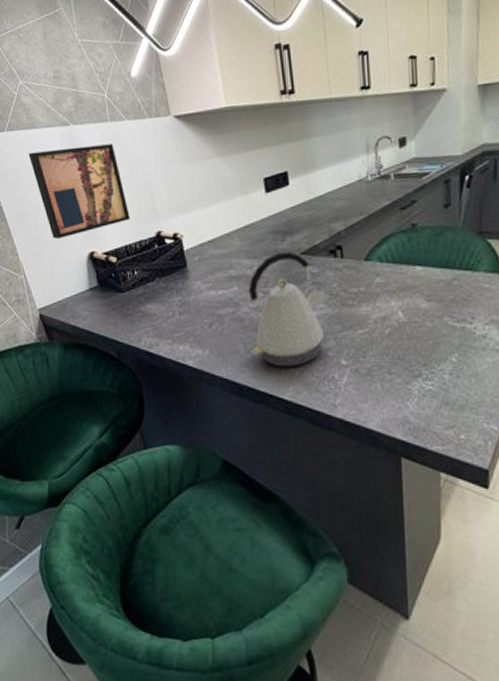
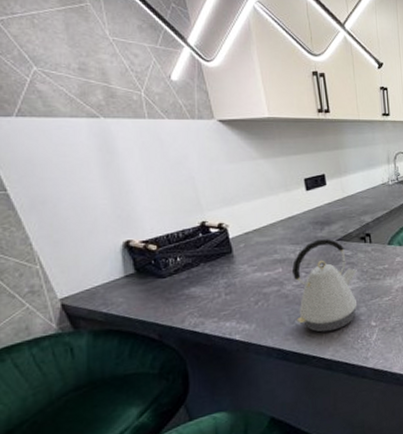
wall art: present [28,144,130,239] -> none [46,139,171,228]

